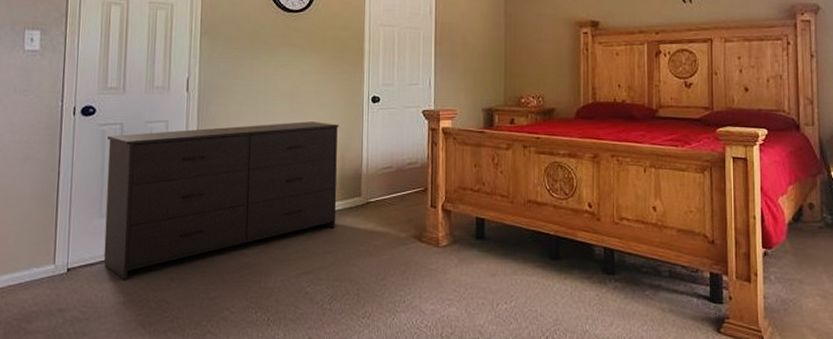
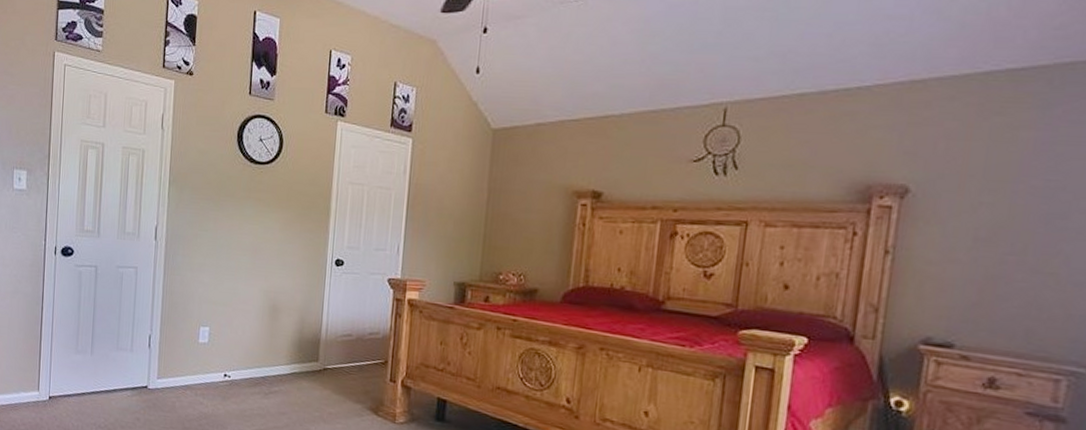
dresser: present [103,122,339,281] -> none [79,276,300,415]

